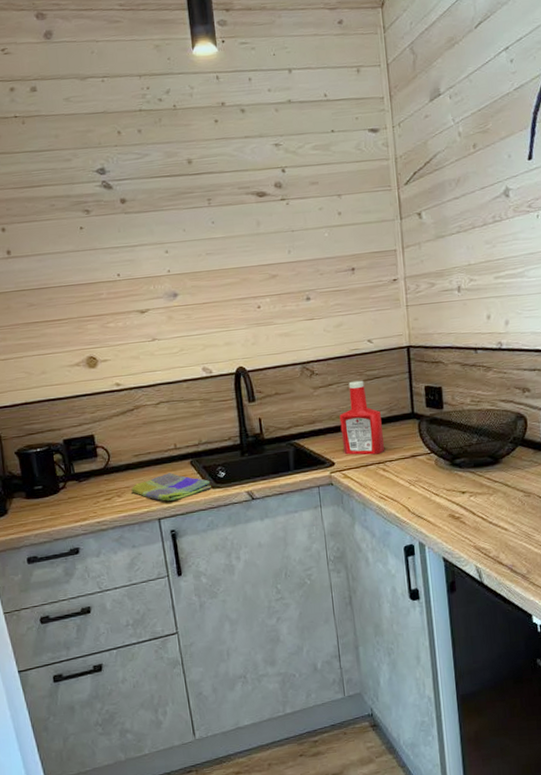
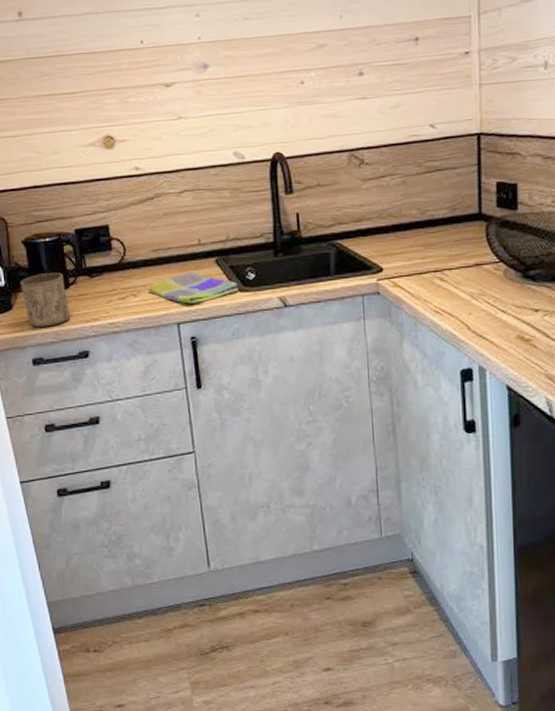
cup: none [14,479,62,530] -> present [20,273,71,328]
ketchup bottle: present [339,380,385,455] -> none [391,172,444,261]

